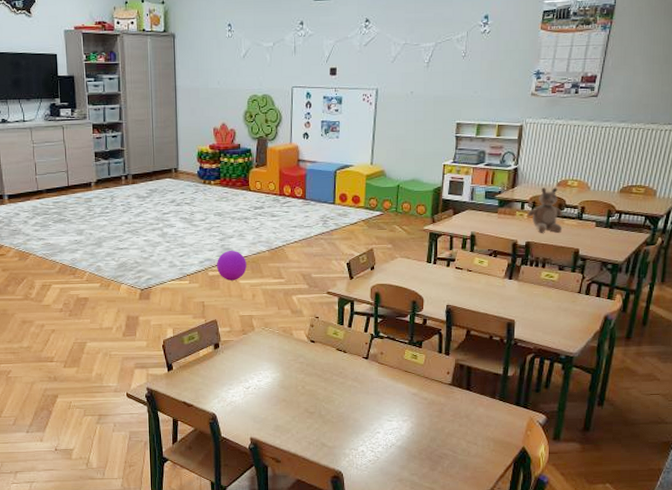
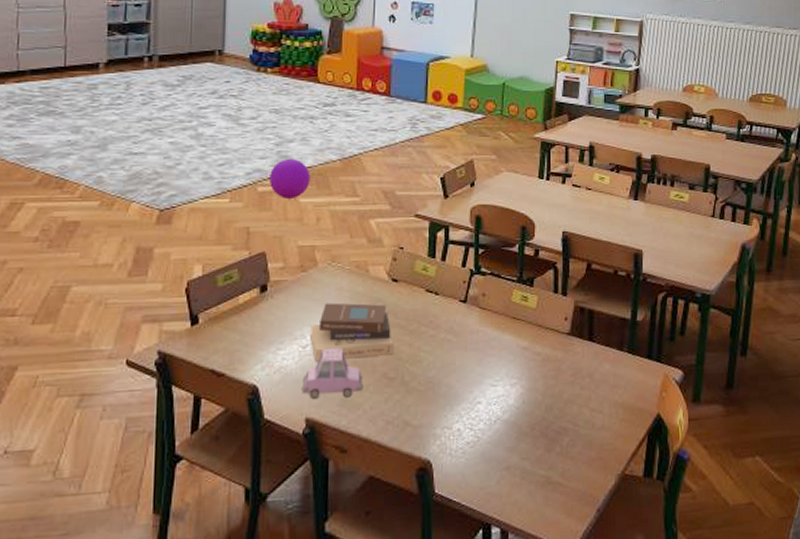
toy car: none [247,389,291,425] -> present [301,347,364,398]
books: none [250,357,313,399] -> present [309,302,394,362]
stuffed animal: present [527,187,563,233] -> none [651,92,691,145]

